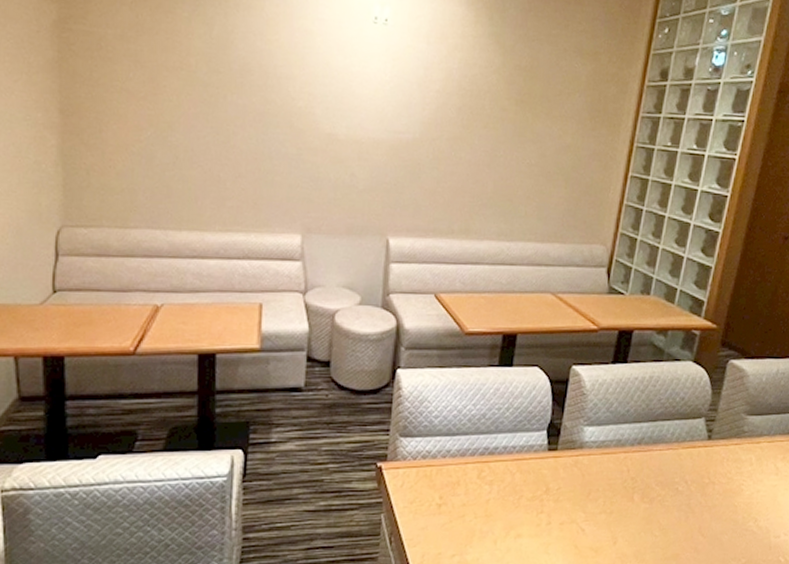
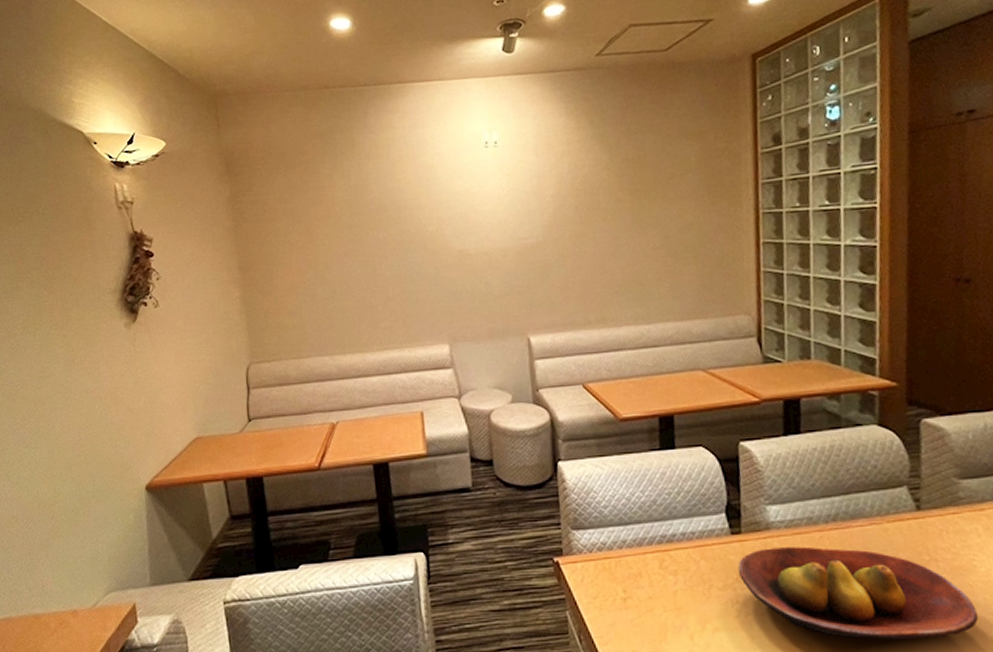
fruit bowl: none [547,465,735,549] -> present [737,546,978,640]

